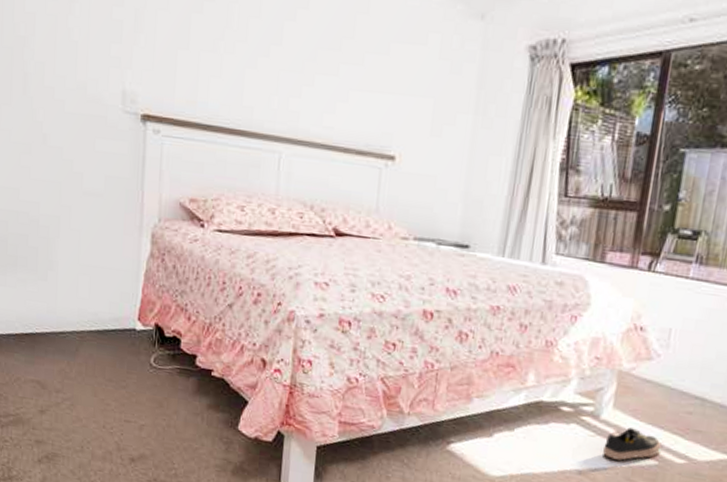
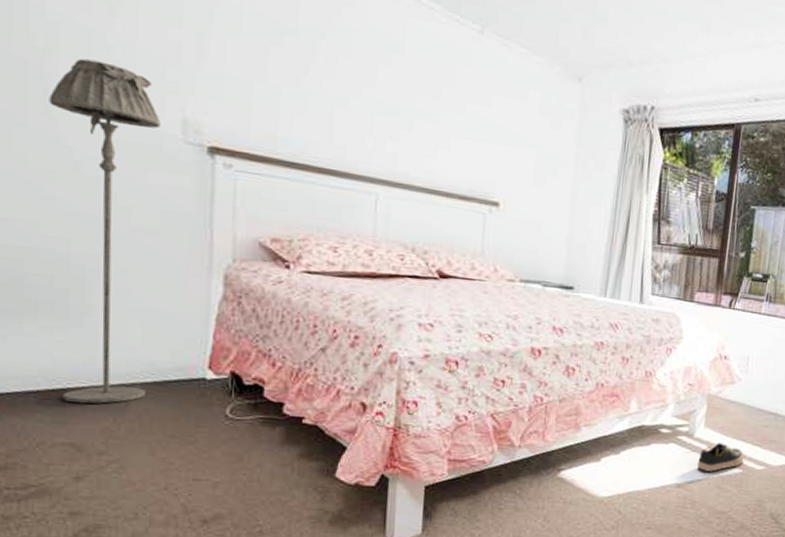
floor lamp: none [27,42,106,348] -> present [49,58,161,404]

